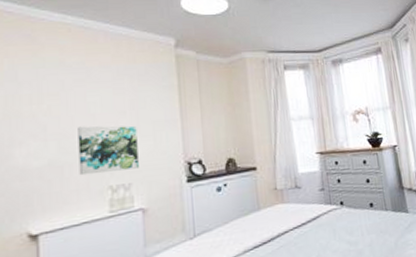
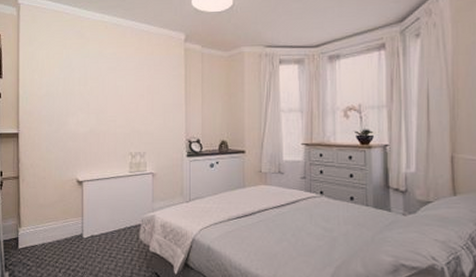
wall art: present [78,125,139,176] -> none [110,104,151,142]

